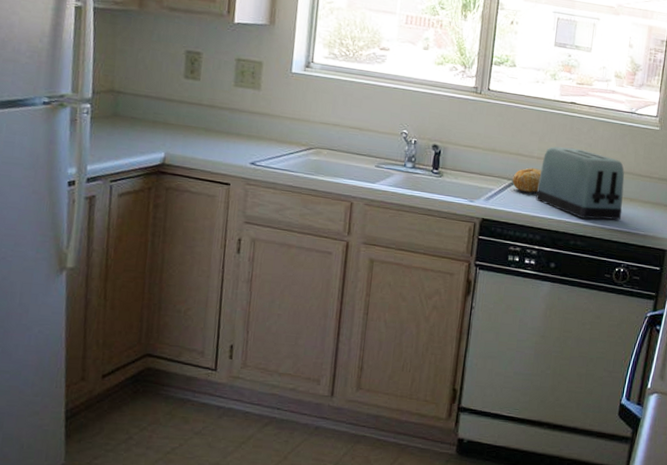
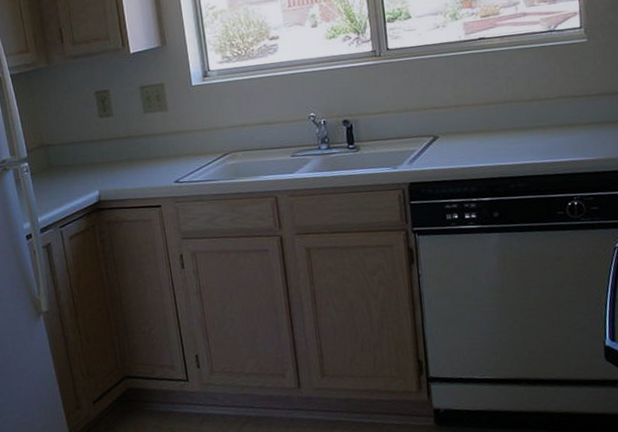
fruit: present [512,167,542,193] -> none [433,117,464,146]
toaster: present [536,146,625,220] -> none [461,85,563,159]

